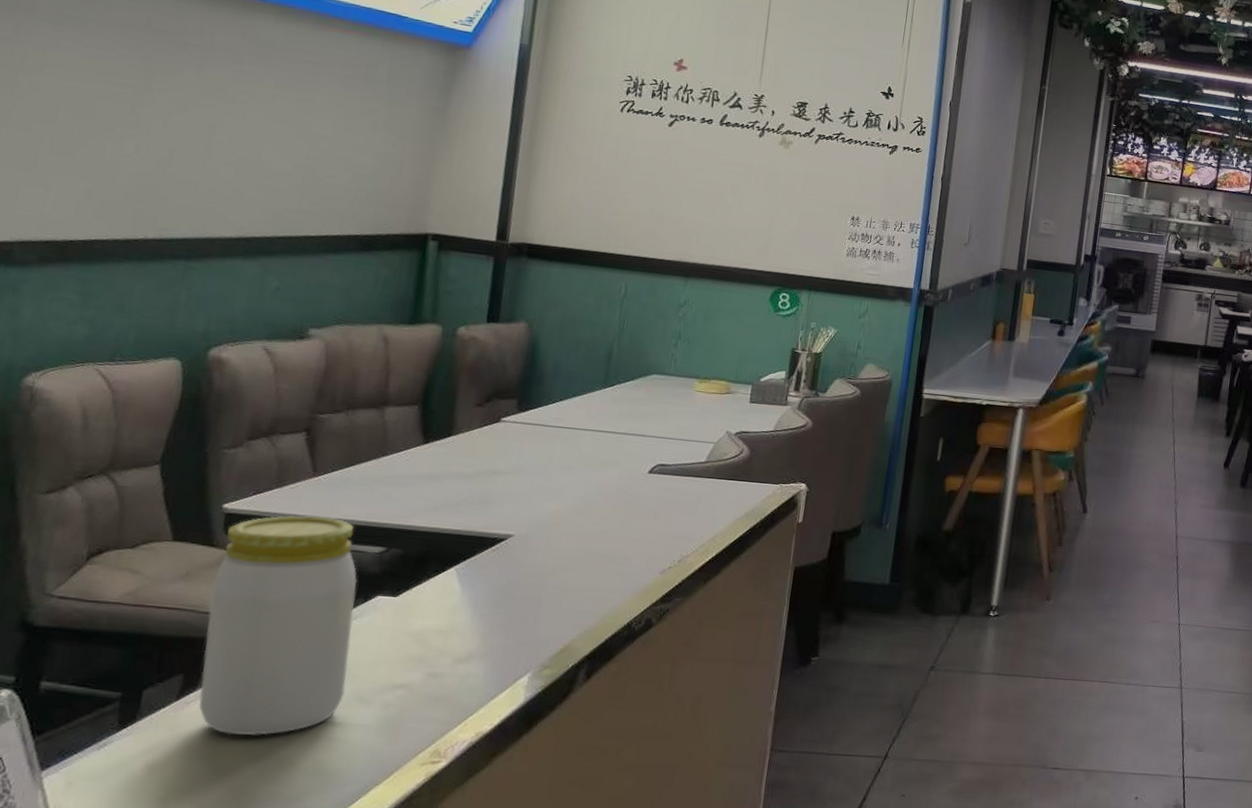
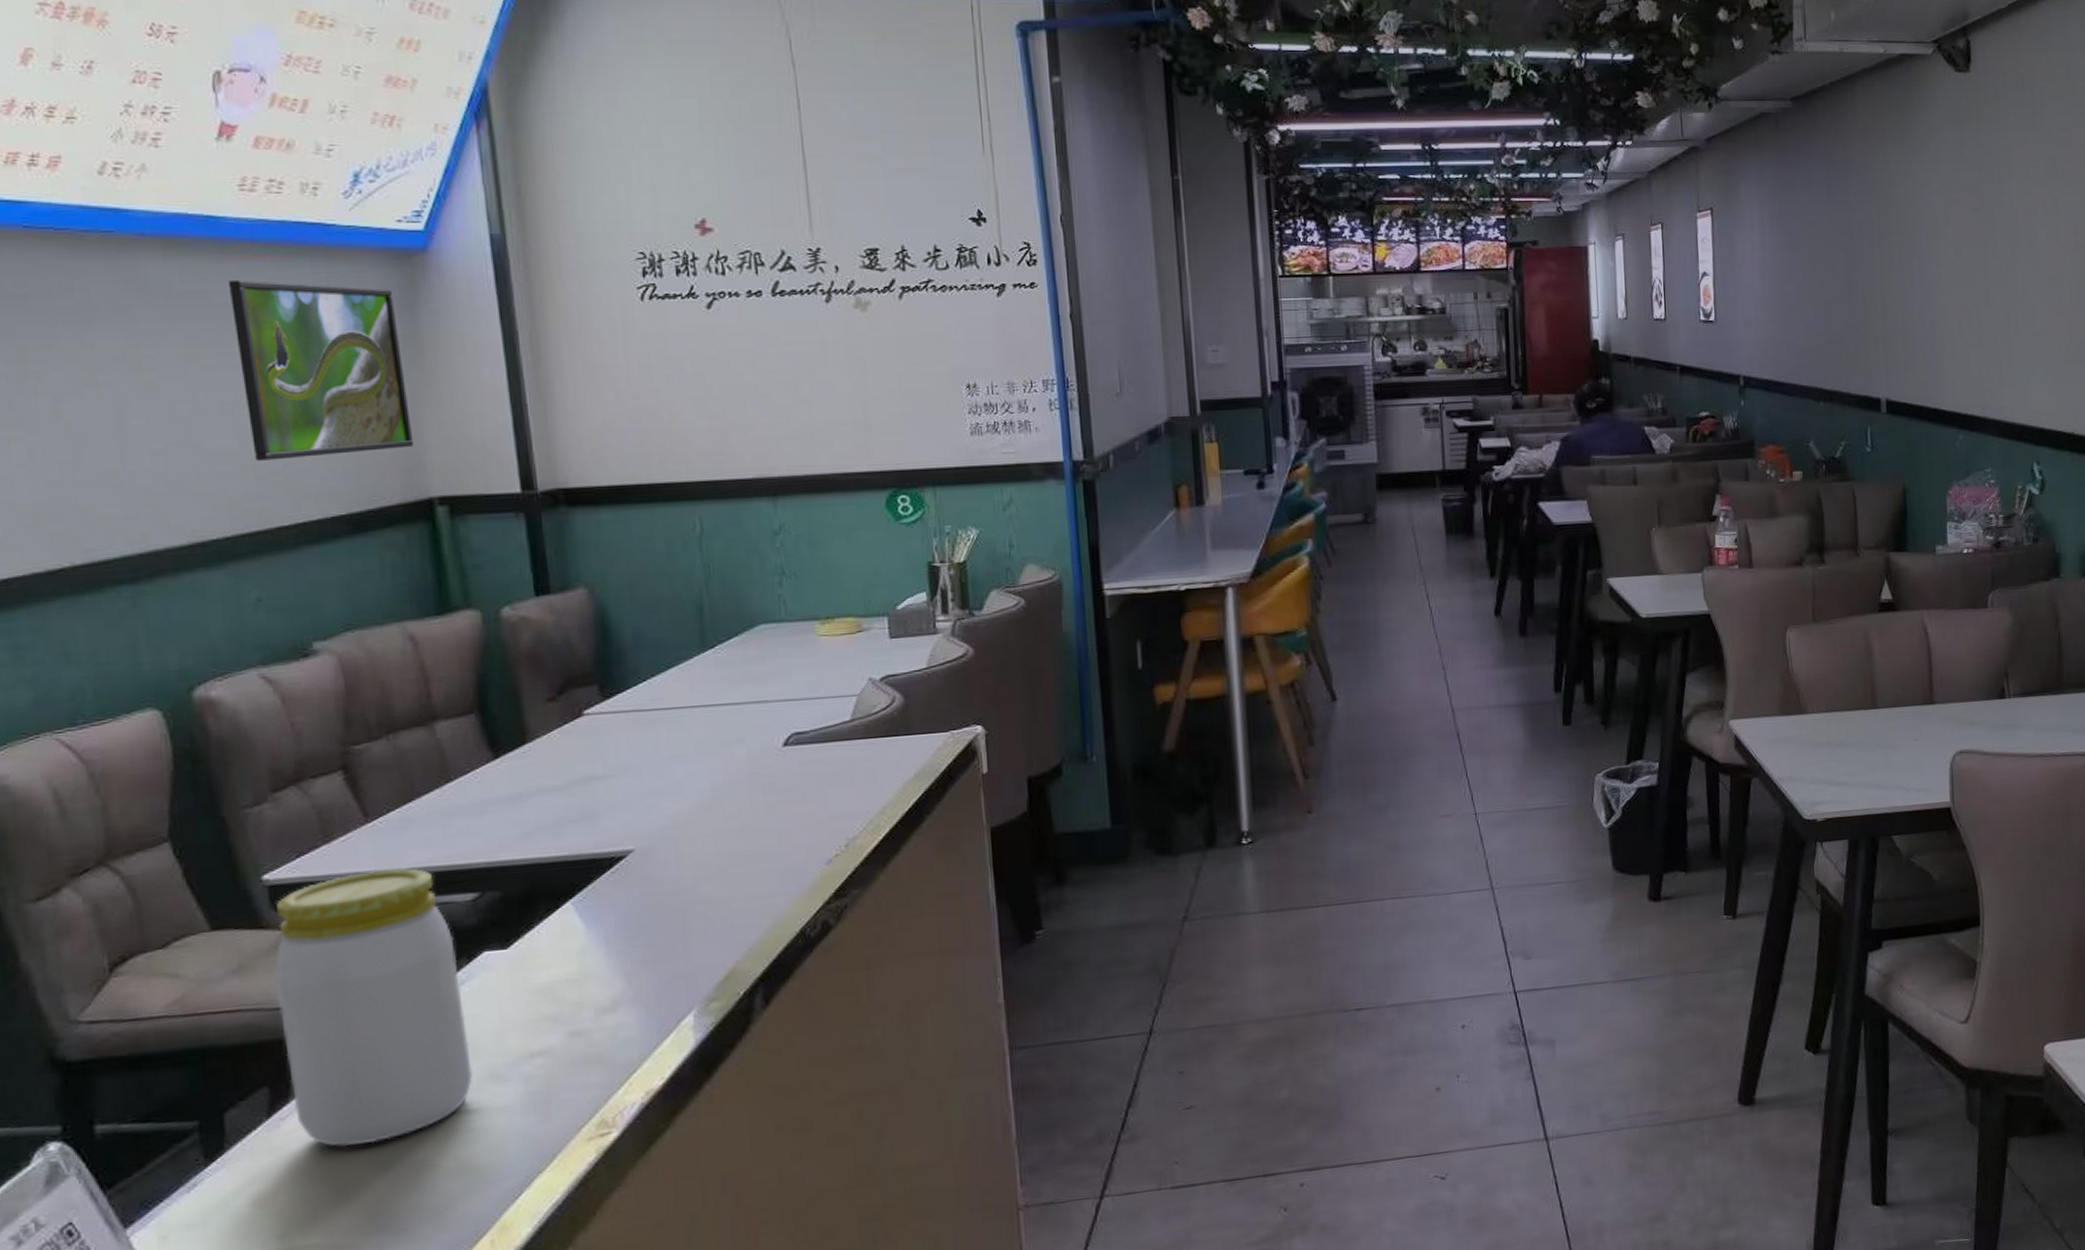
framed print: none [303,45,437,193] -> present [227,280,414,461]

